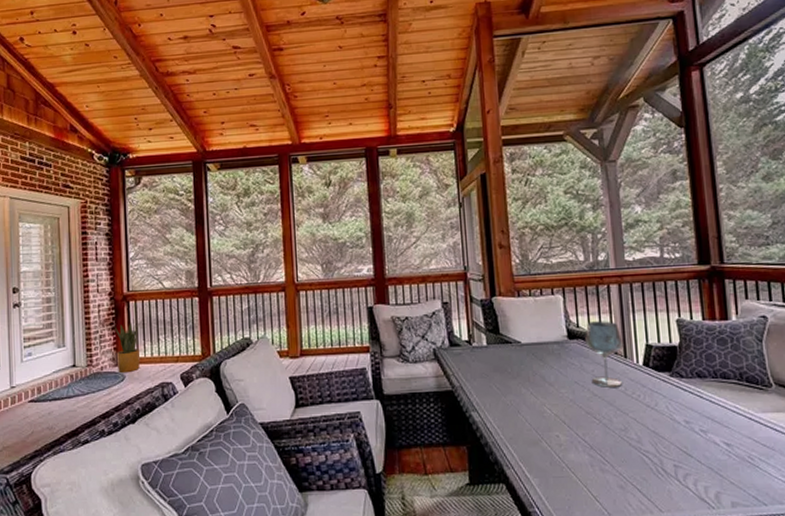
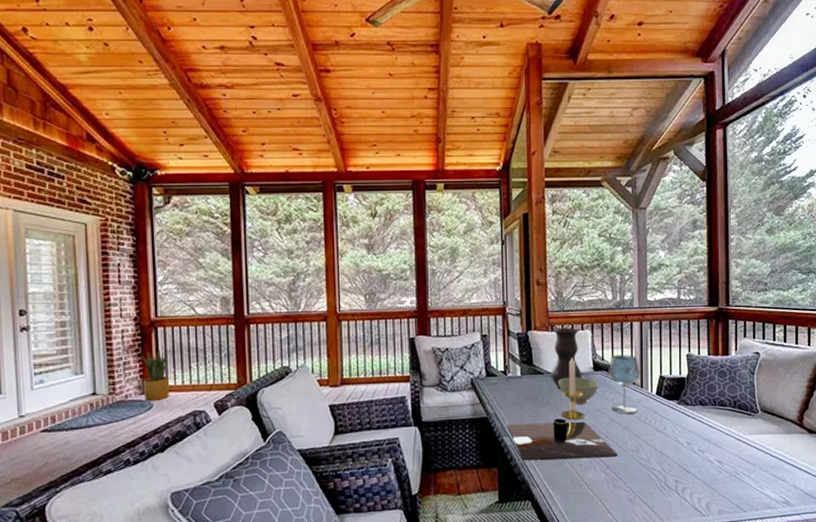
place setting: none [475,392,603,439] -> present [507,418,618,461]
vase: none [519,292,556,361] -> present [551,327,582,390]
bowl: none [528,346,576,377] -> present [557,377,600,405]
candle: none [534,325,560,393] -> present [561,358,584,419]

